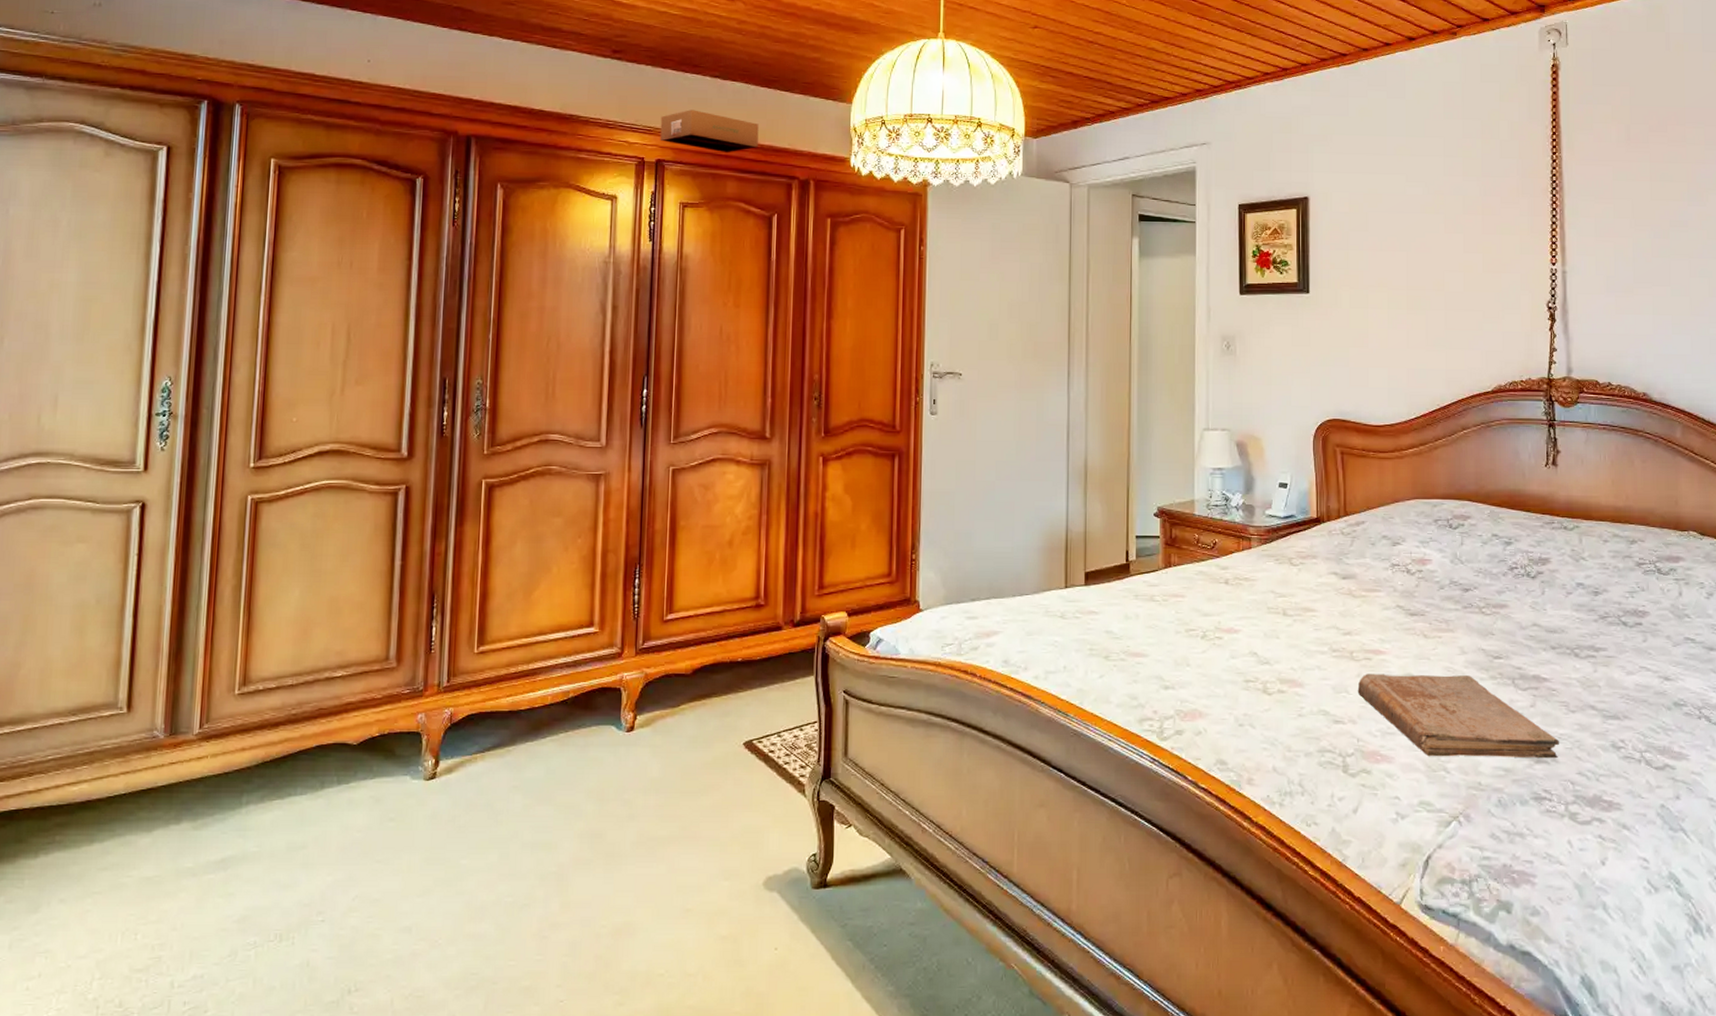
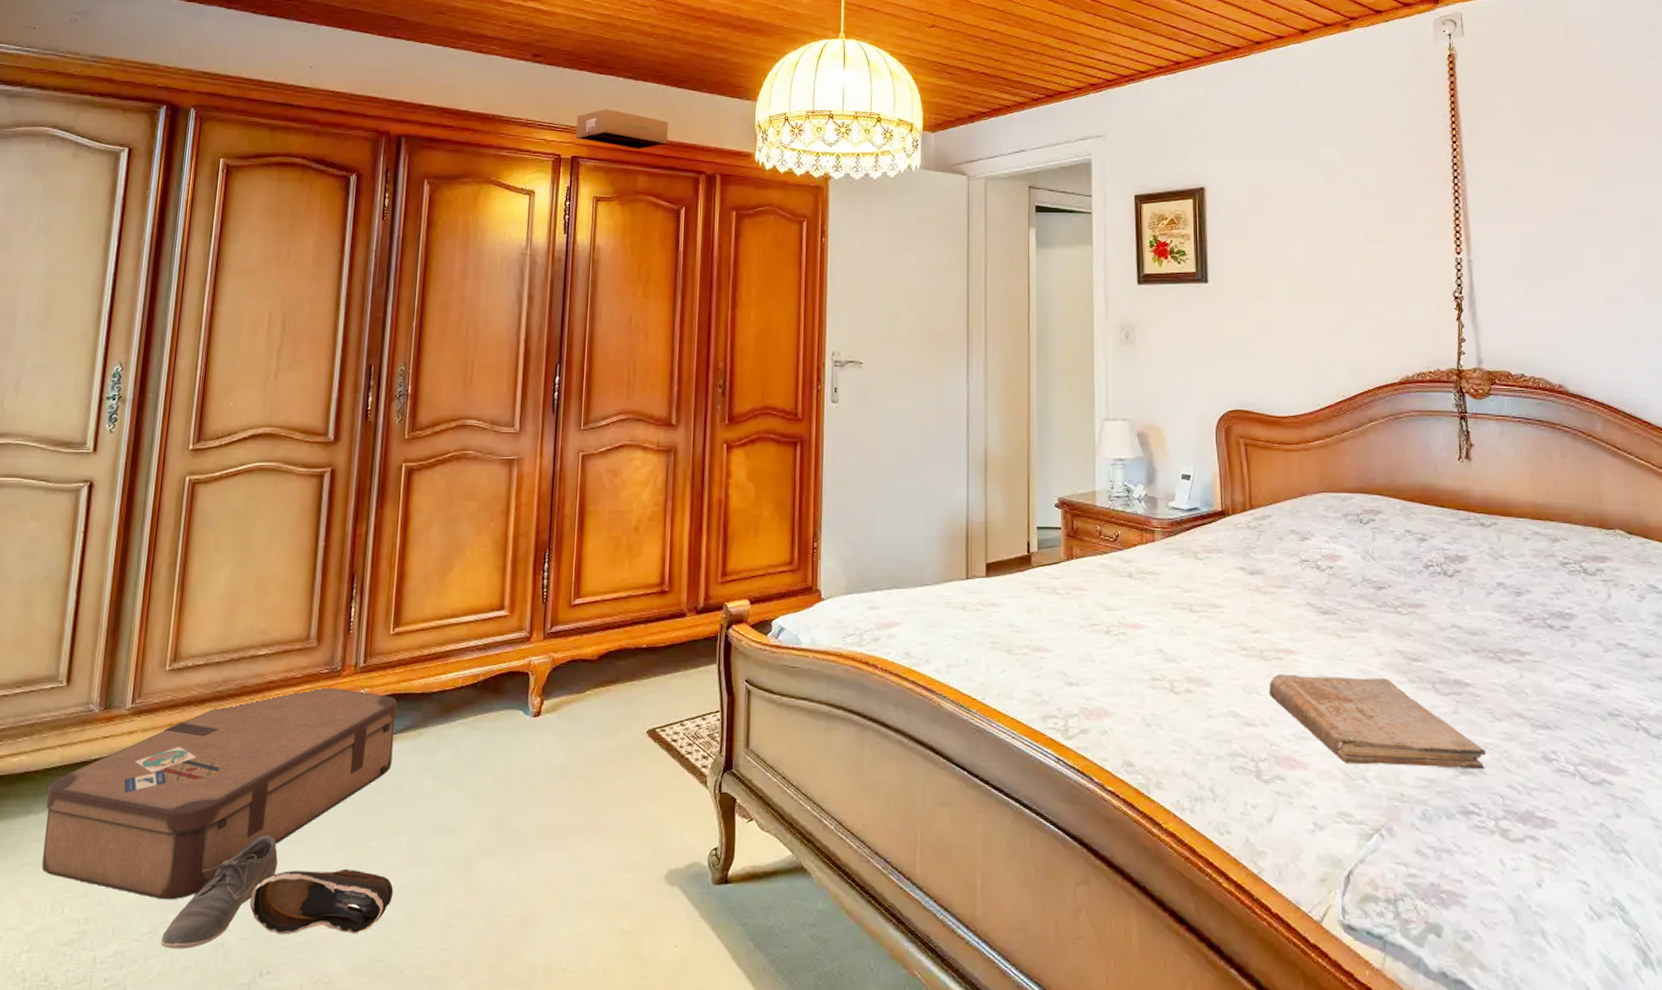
suitcase: none [110,706,484,923] -> present [42,686,398,900]
shoe: none [241,856,363,971] -> present [160,835,278,950]
shoe: none [335,886,486,953] -> present [249,868,394,935]

